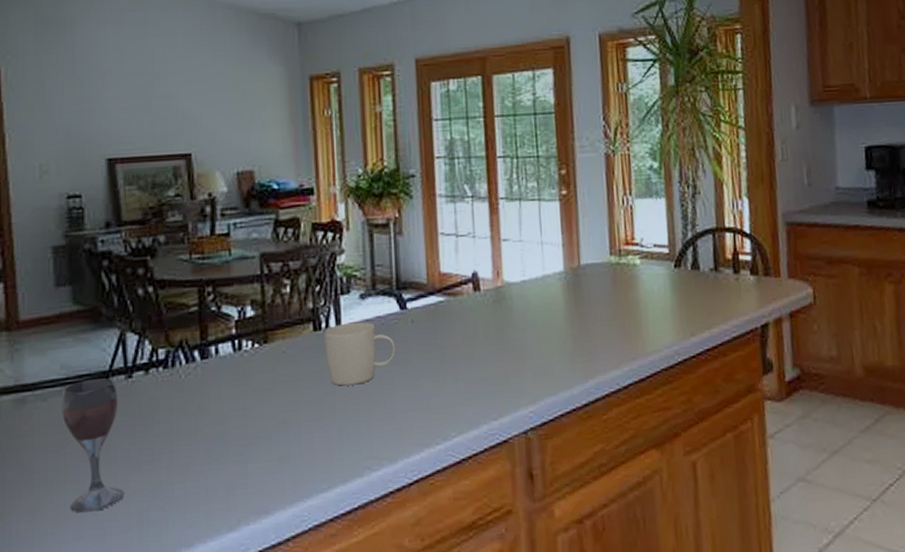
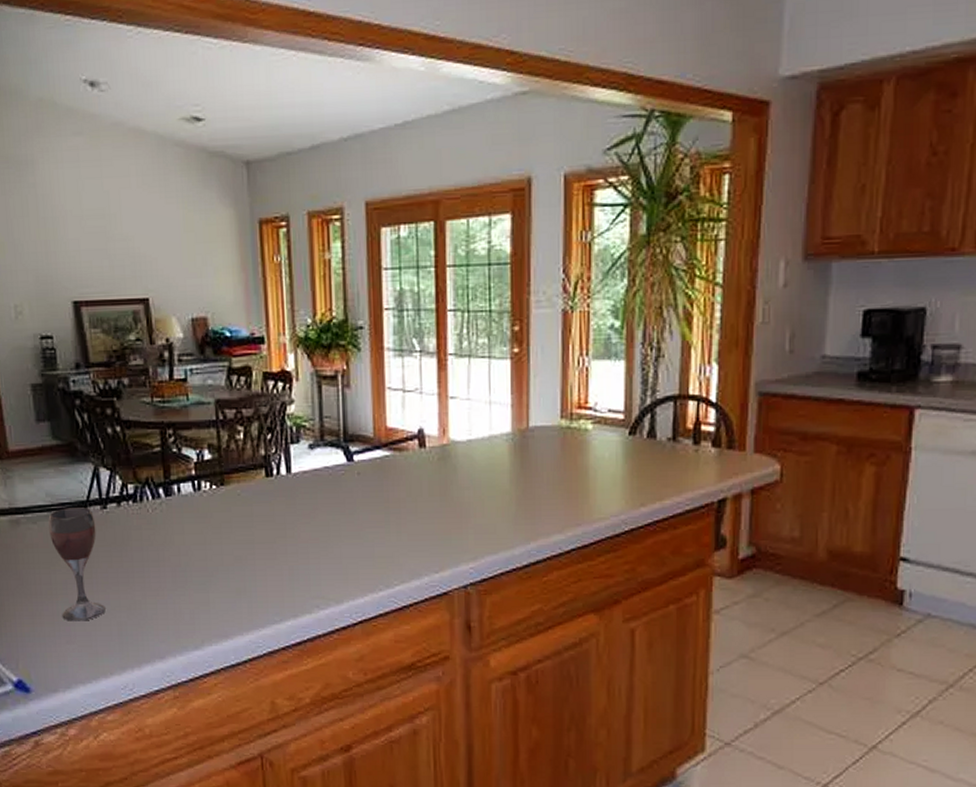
mug: present [324,322,396,386] -> none [276,471,343,530]

